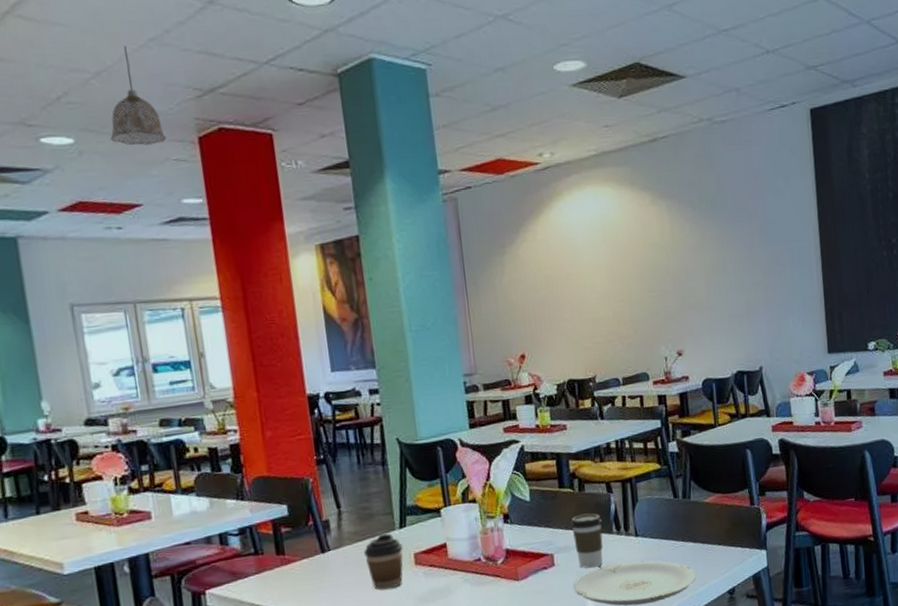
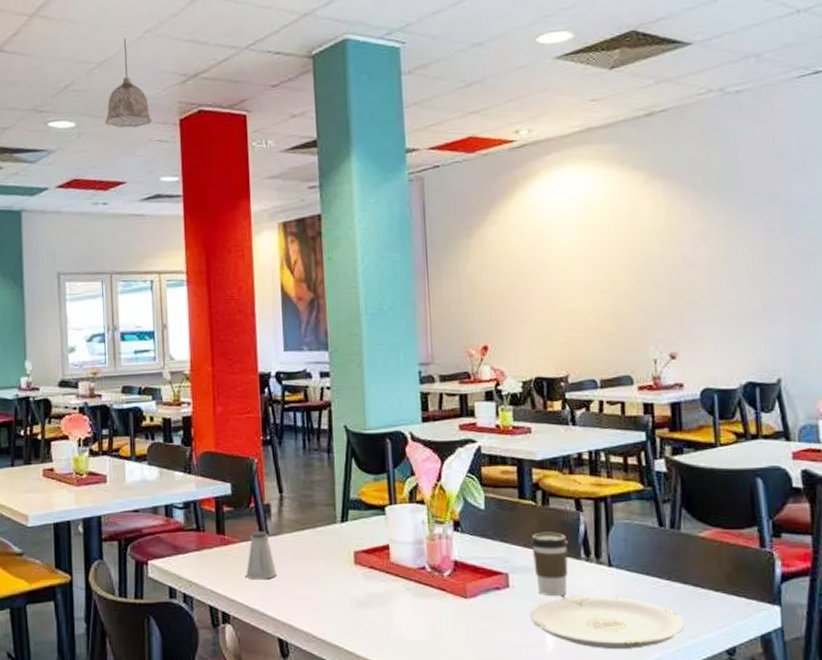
saltshaker: none [309,546,341,594] -> present [246,531,277,580]
coffee cup: present [364,533,403,590] -> none [303,526,343,587]

